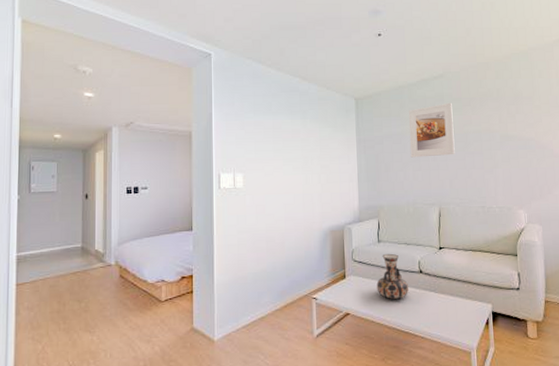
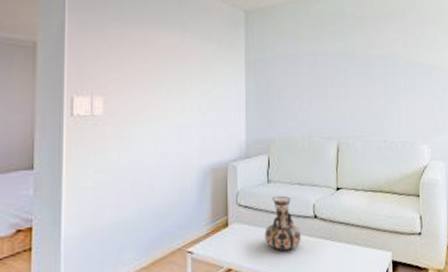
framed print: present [408,102,455,158] -> none [305,21,356,83]

